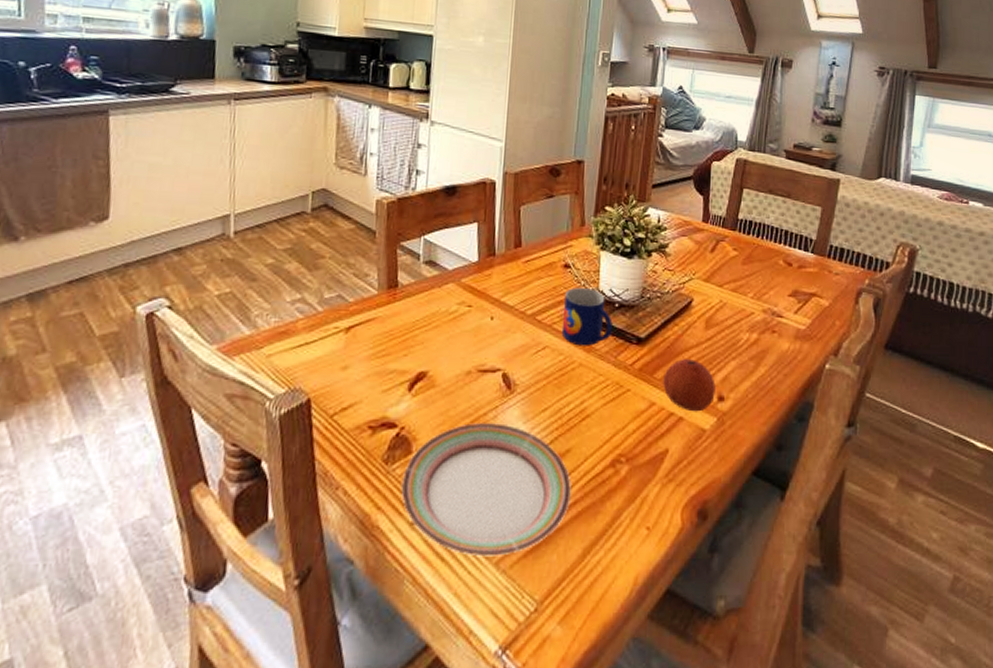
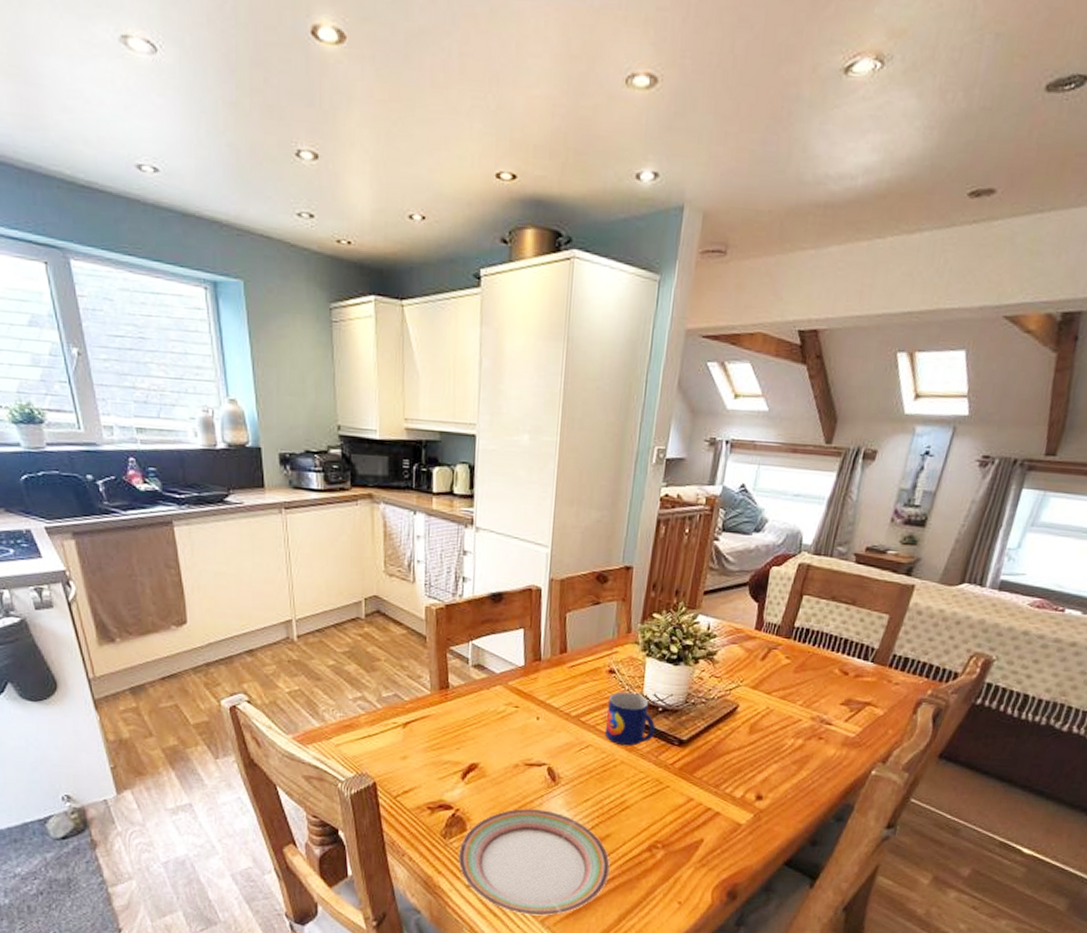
fruit: present [663,359,716,412] -> none [702,761,755,809]

